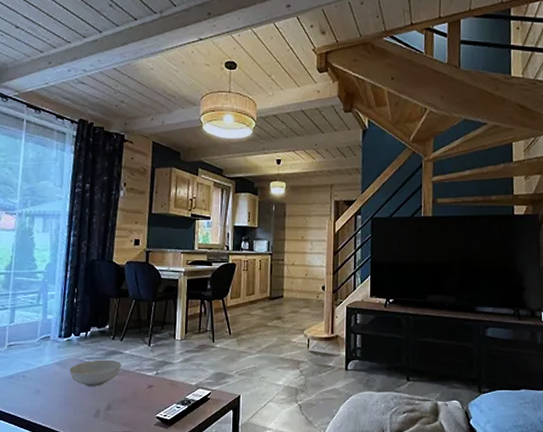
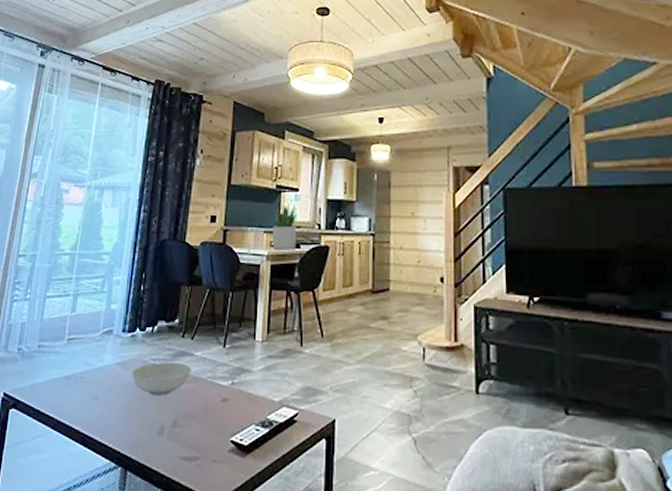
planter: none [188,230,209,268] -> present [272,204,296,252]

